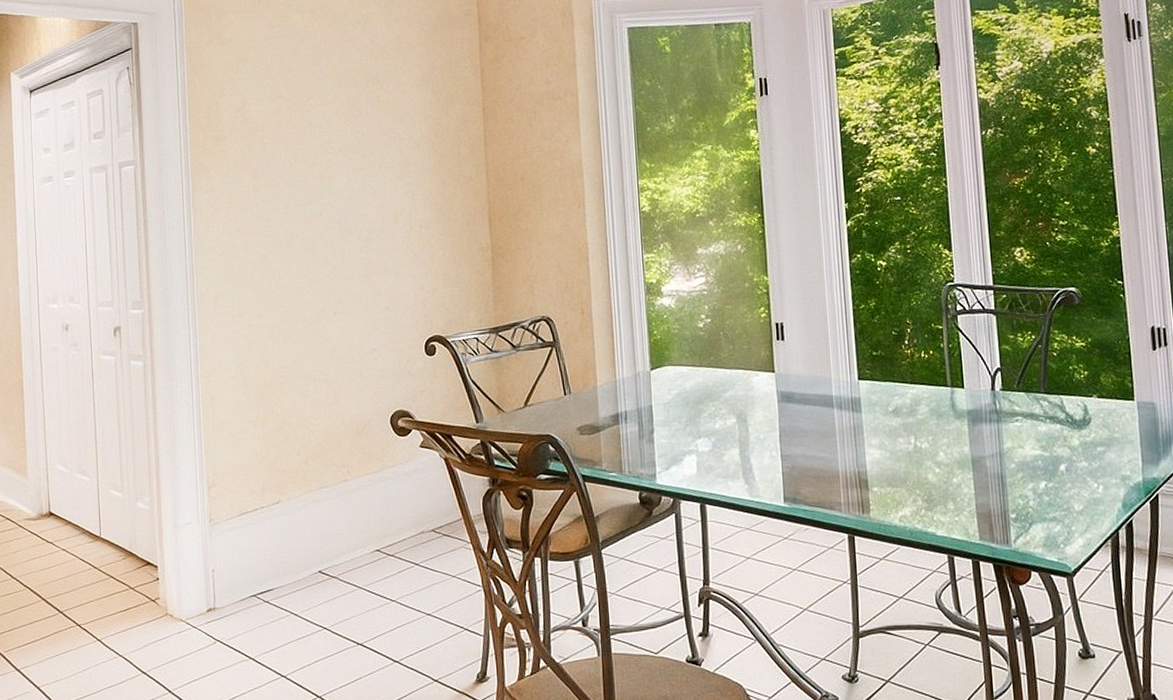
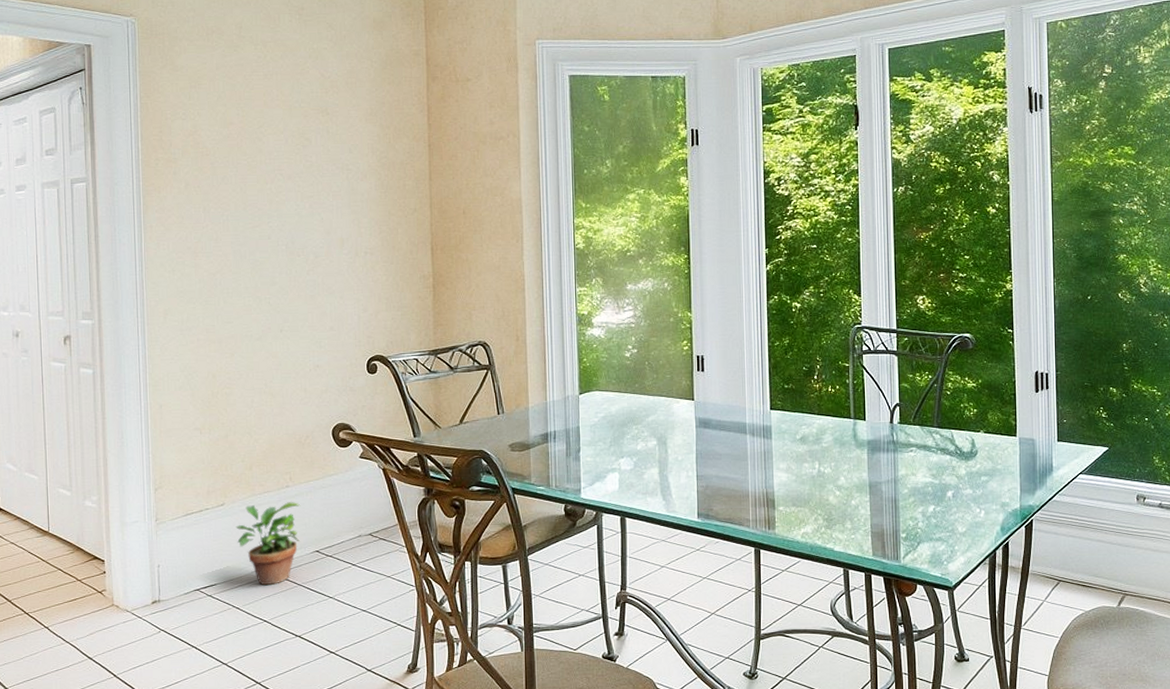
potted plant: none [292,497,360,589] -> present [236,502,301,585]

